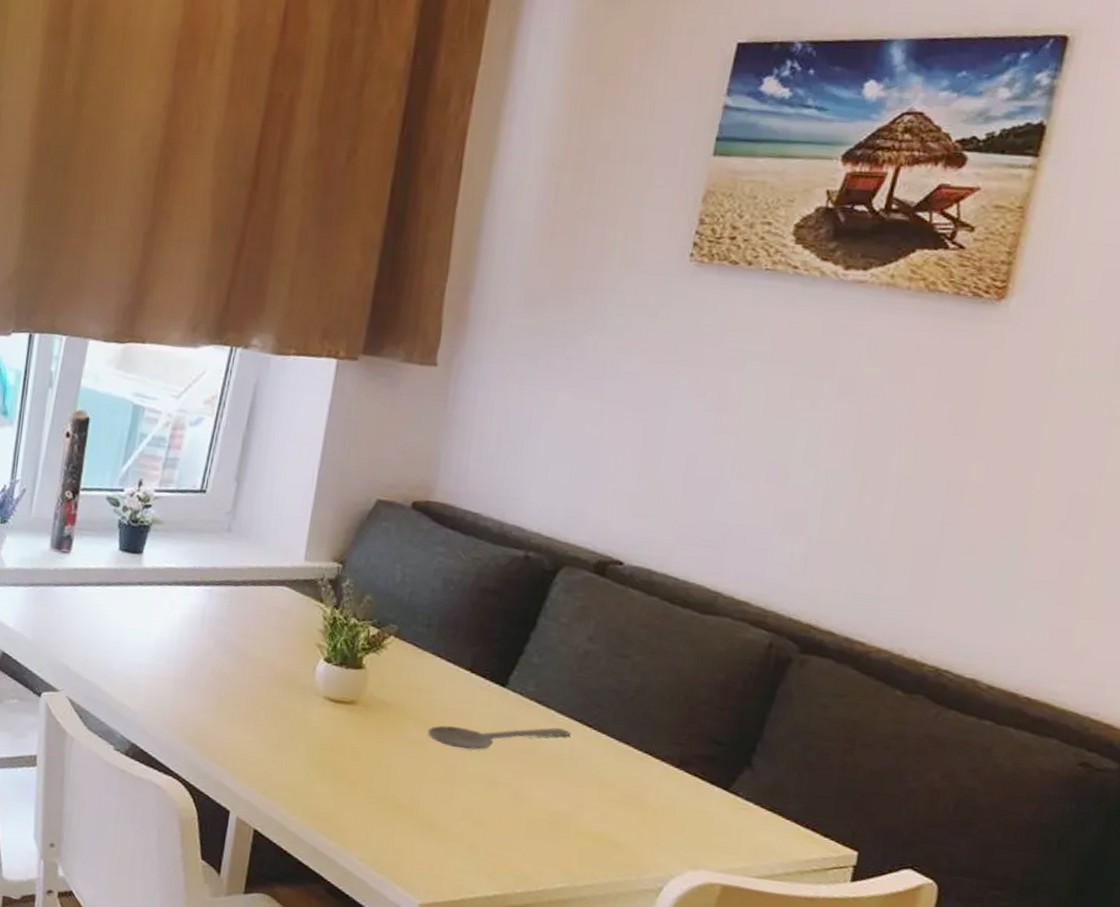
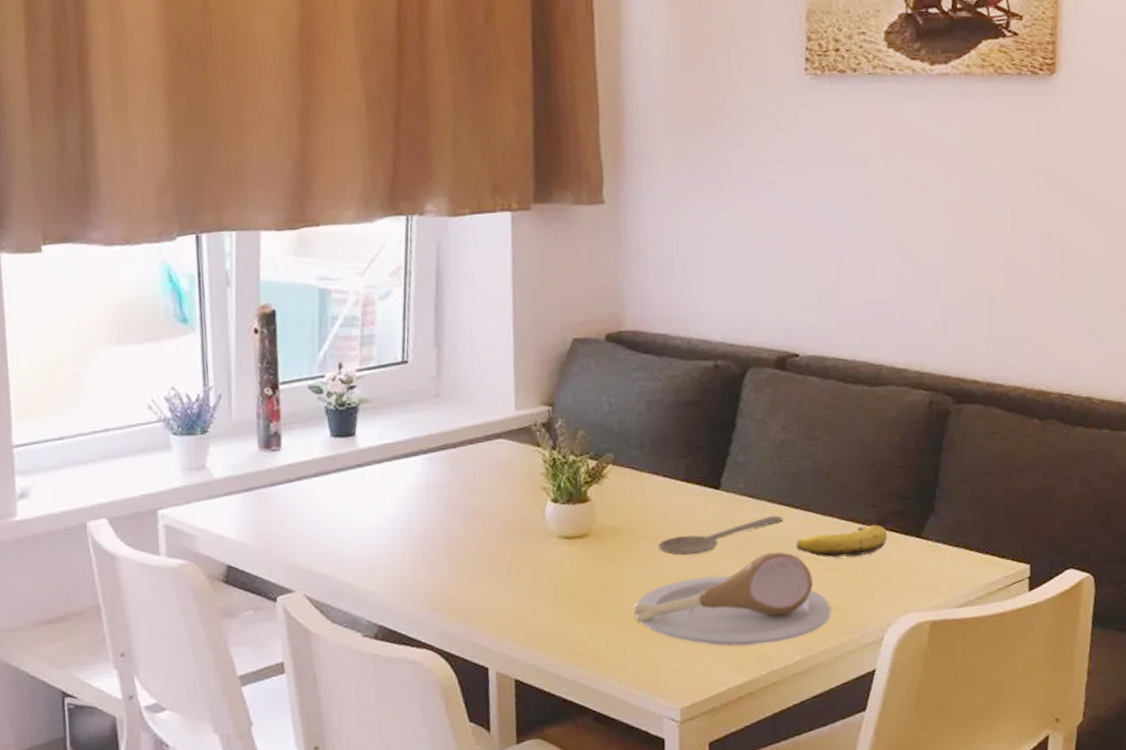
plate: none [388,766,607,864] -> present [633,552,831,646]
banana: none [580,759,689,795] -> present [796,525,887,558]

